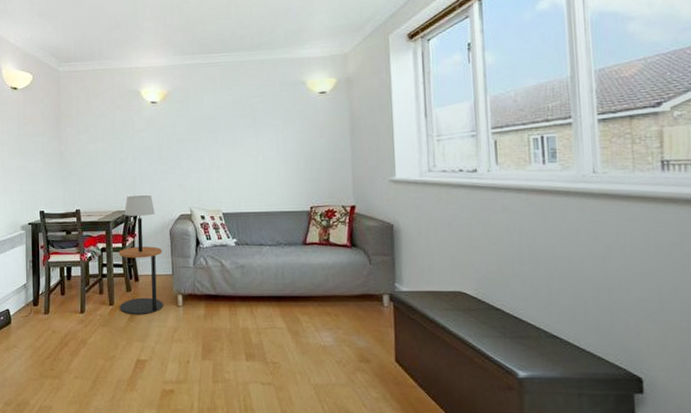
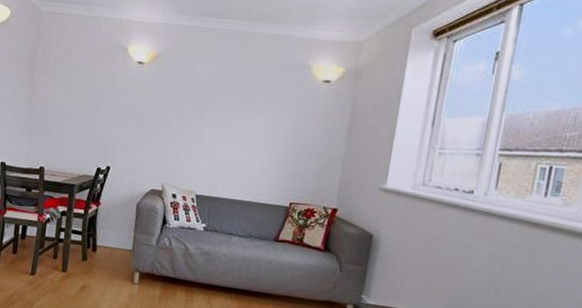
side table: present [119,246,163,315] -> none [72,215,126,287]
table lamp: present [124,195,155,252] -> none [91,161,124,223]

